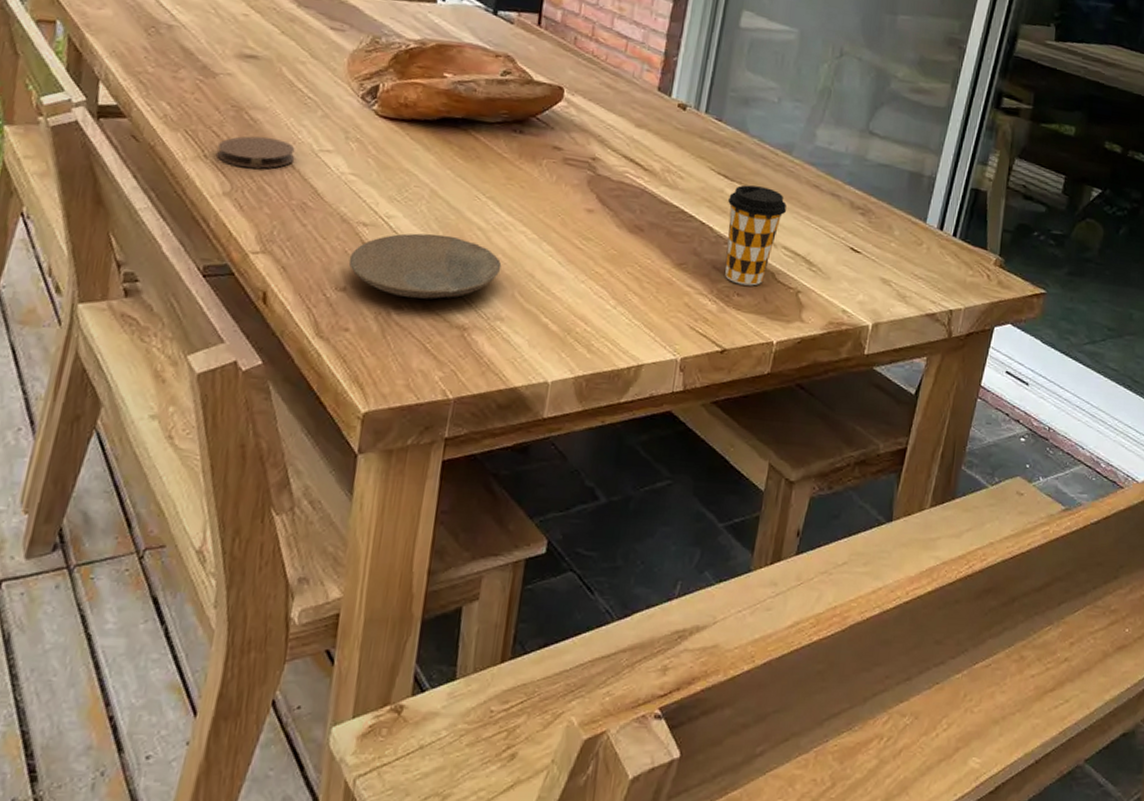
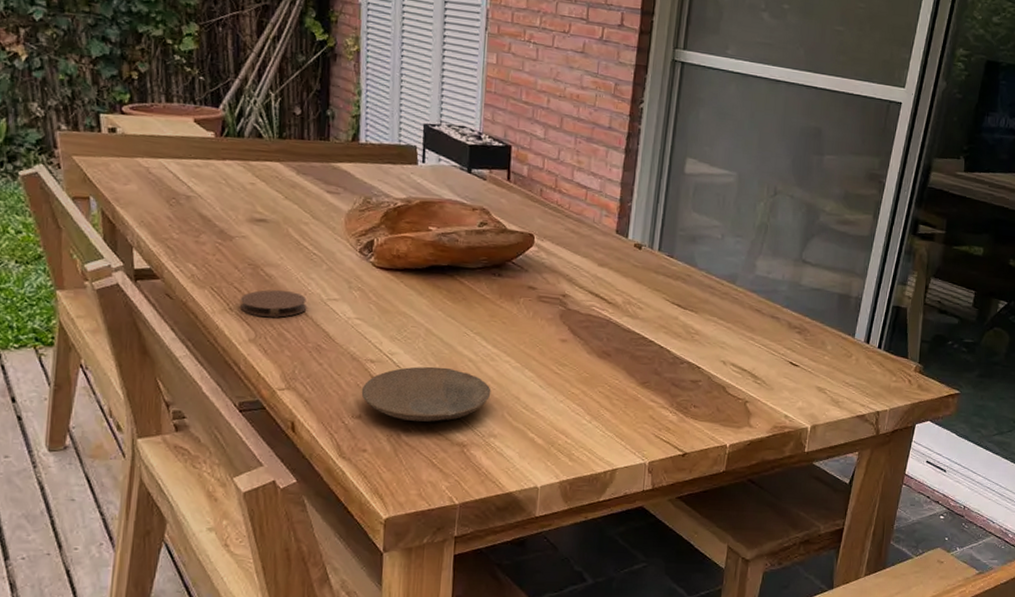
coffee cup: present [724,184,787,286] -> none [682,312,734,399]

